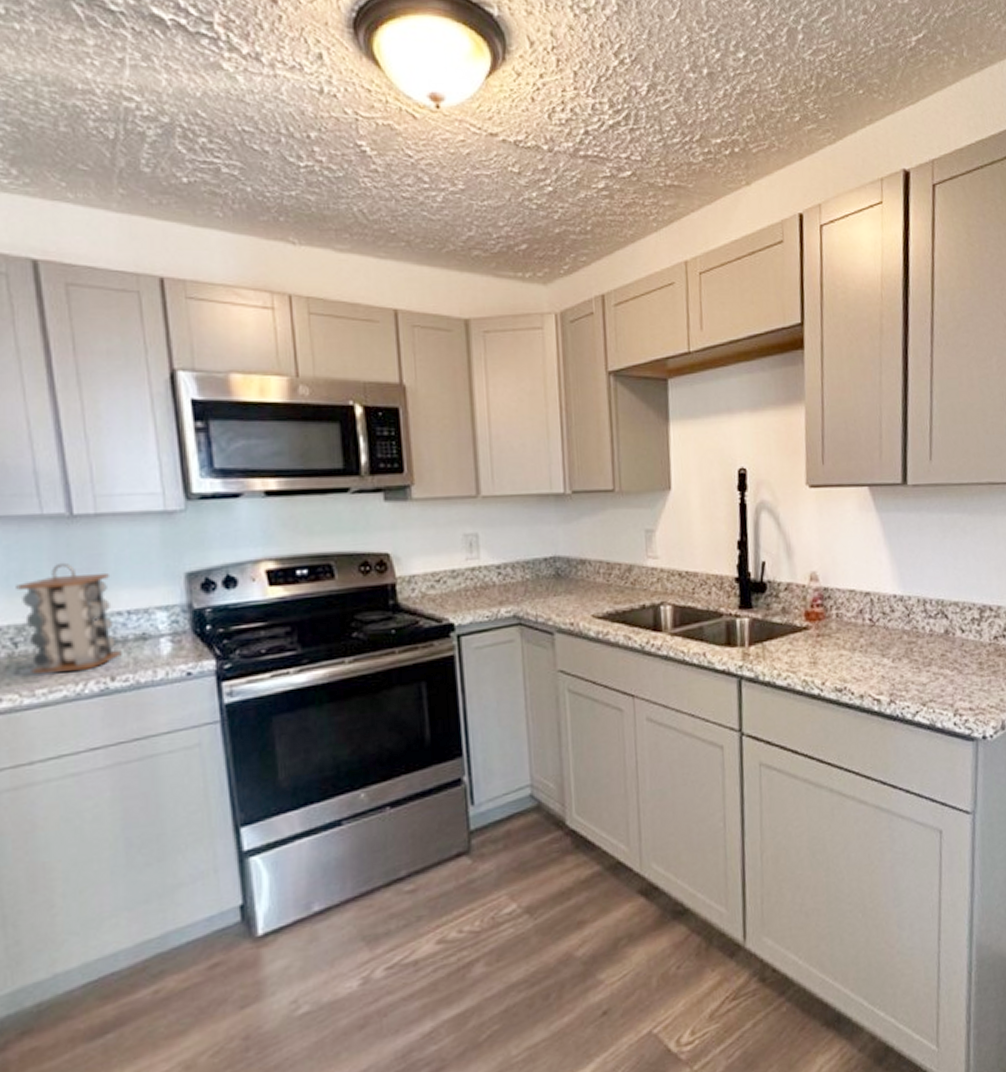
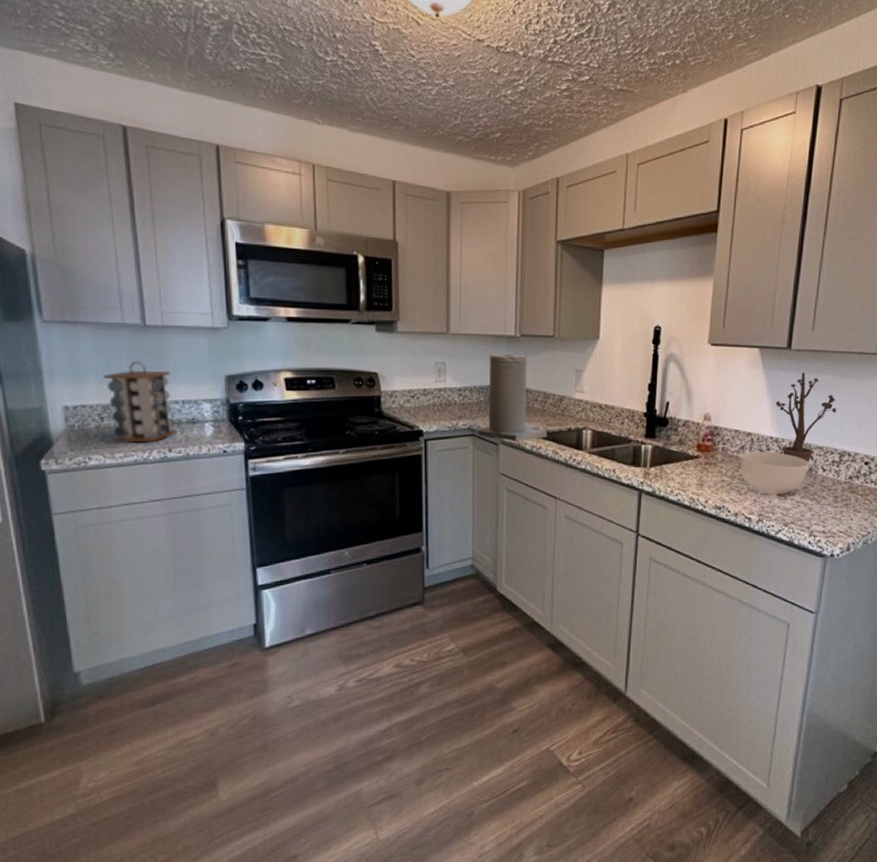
paper towel: none [526,516,616,629] -> present [478,353,548,442]
bowl: none [858,613,945,668] -> present [739,451,809,496]
decorative plant: none [895,511,970,624] -> present [776,372,837,463]

